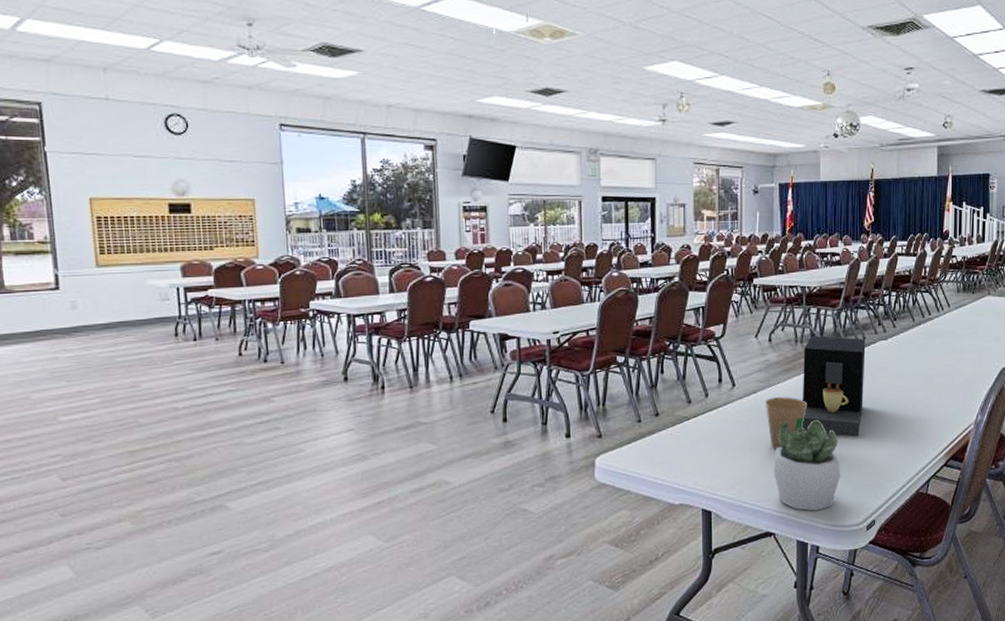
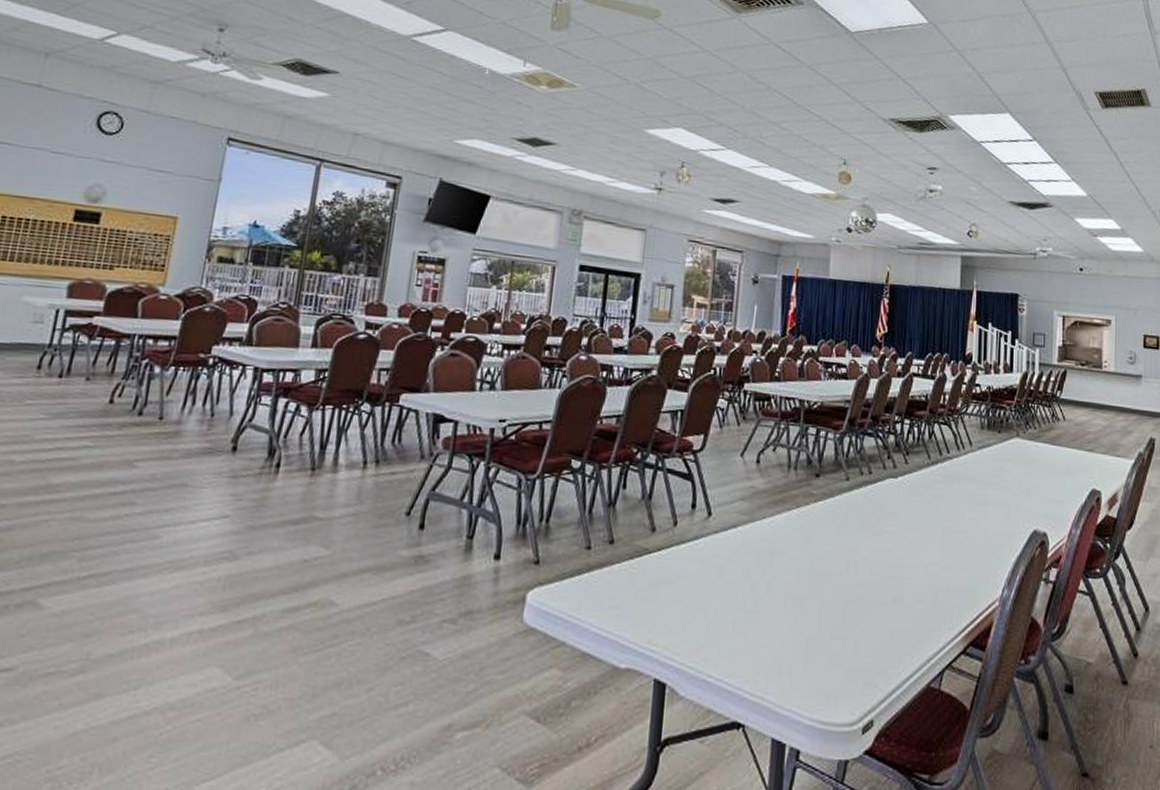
paper cup: present [766,397,808,449] -> none [746,536,798,606]
succulent plant: present [773,419,841,511] -> none [749,568,834,699]
coffee maker: present [802,335,866,437] -> none [788,462,872,601]

